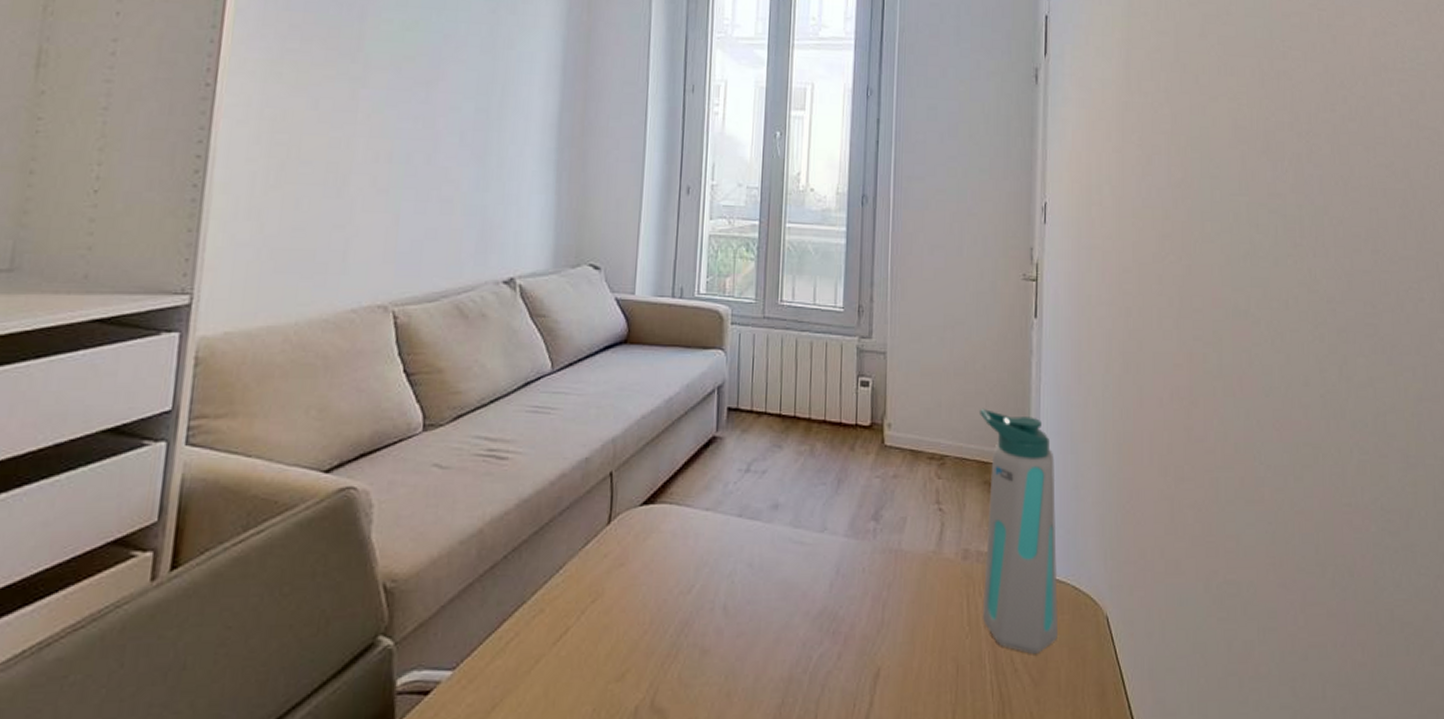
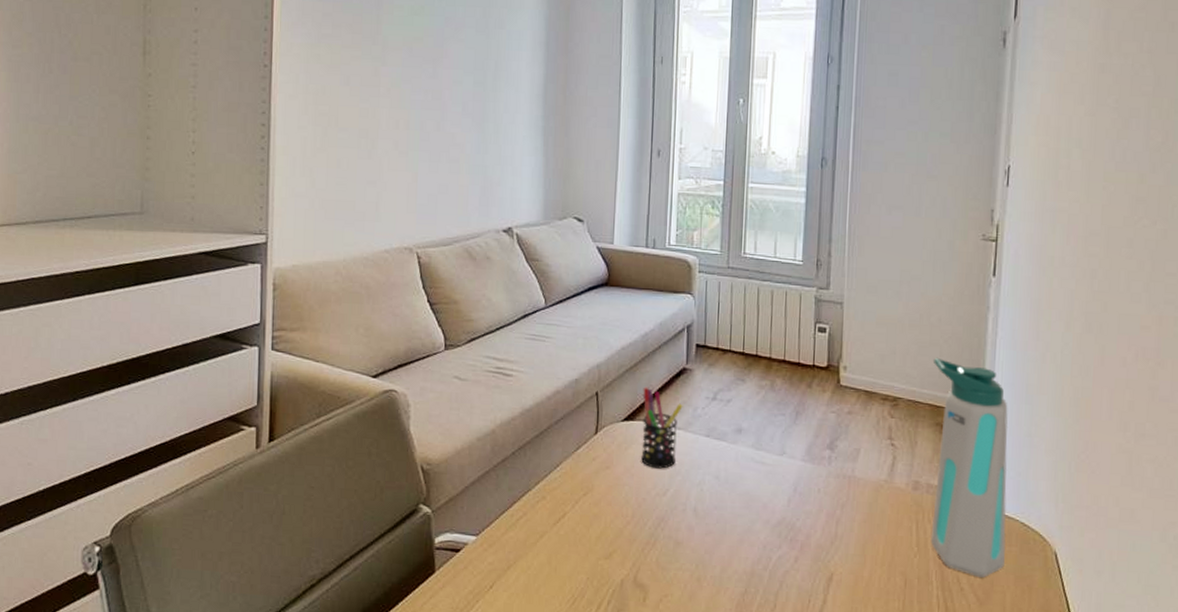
pen holder: none [662,462,712,561] -> present [641,387,683,469]

